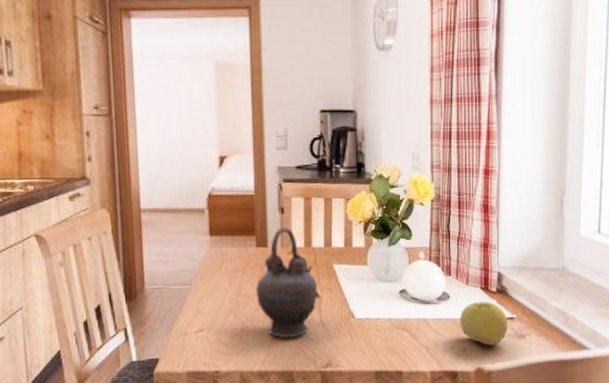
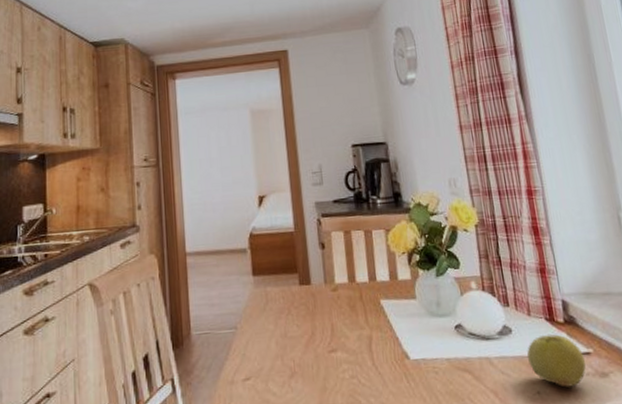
teapot: present [255,227,321,338] -> none [301,262,371,385]

